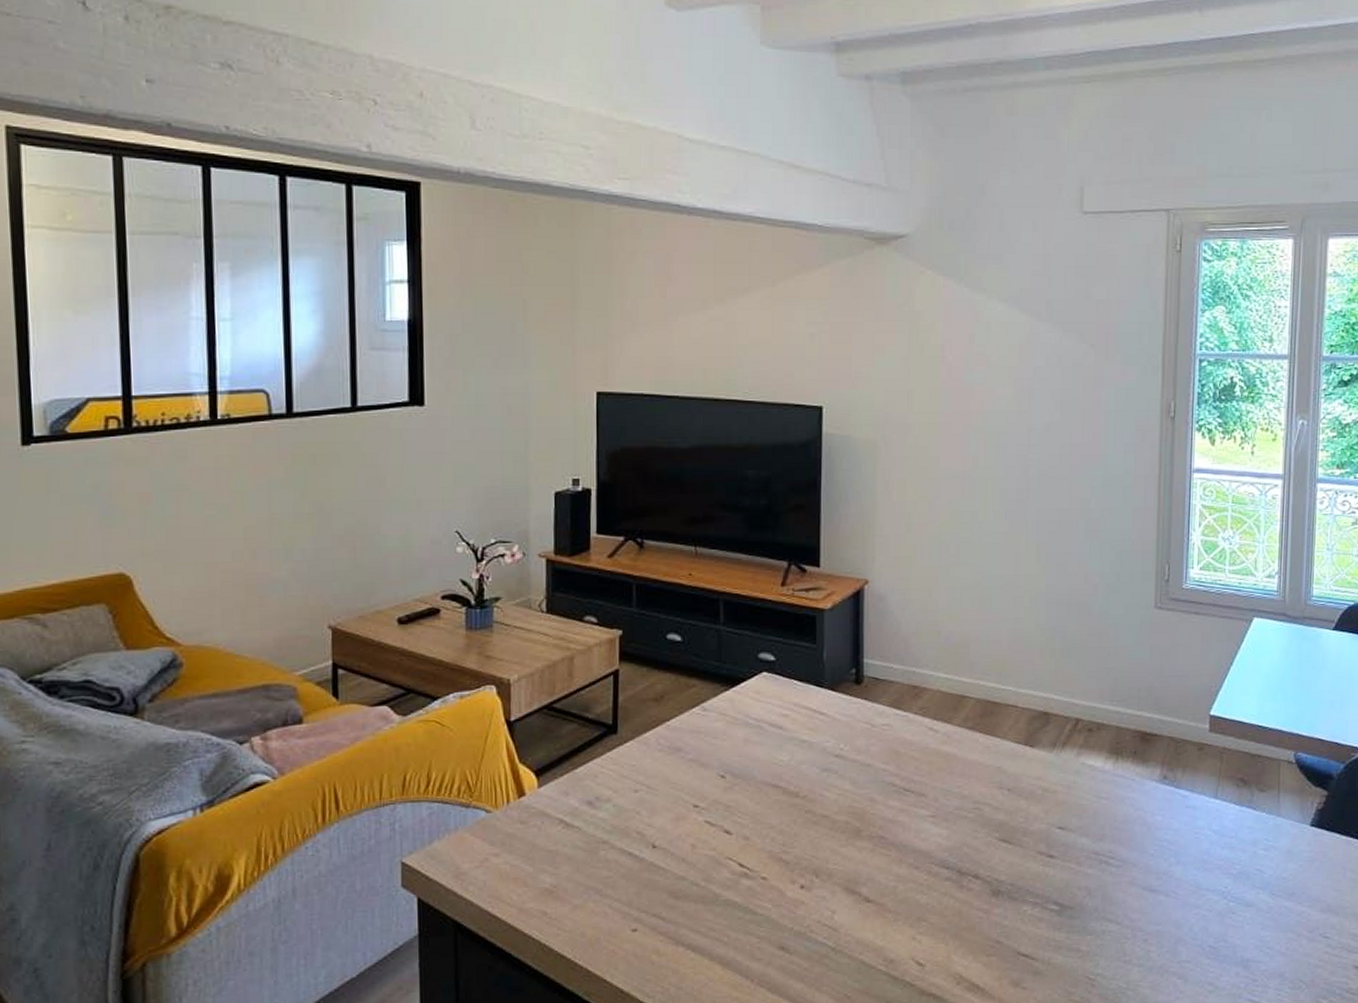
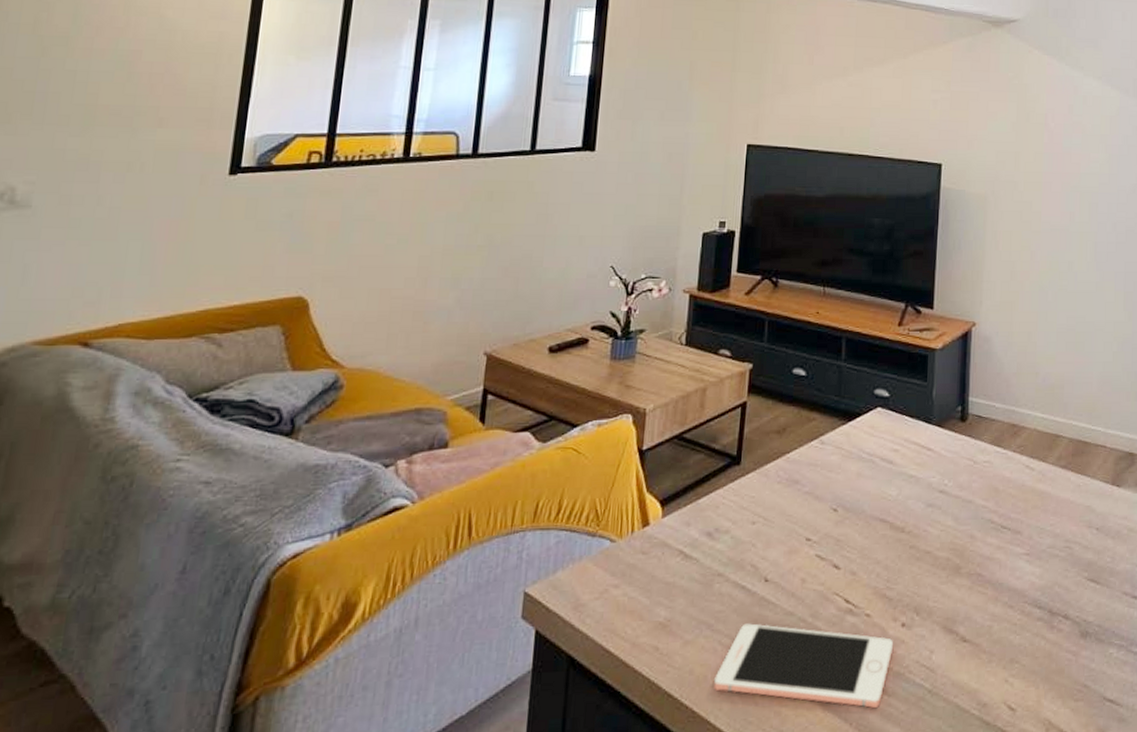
cell phone: none [607,888,792,965] -> present [714,623,893,708]

